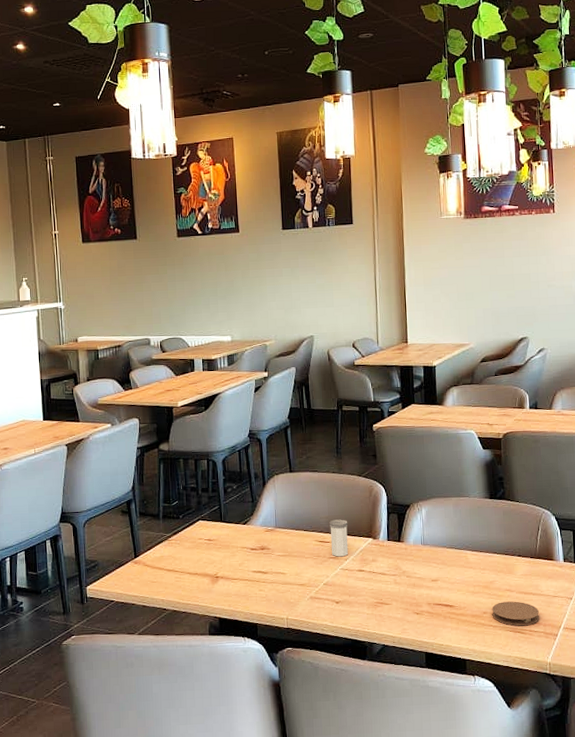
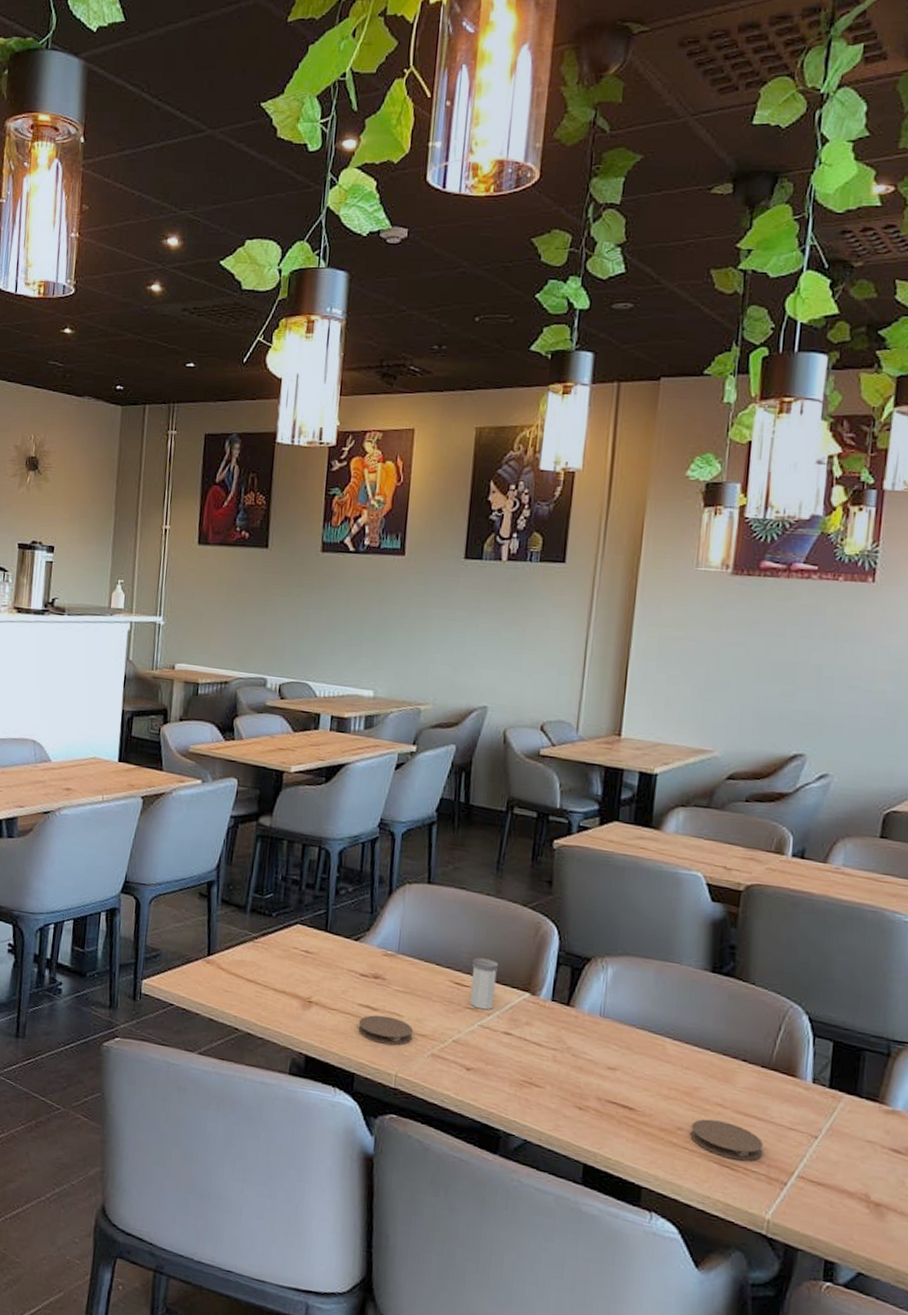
coaster: none [254,576,295,597] -> present [357,1015,414,1046]

